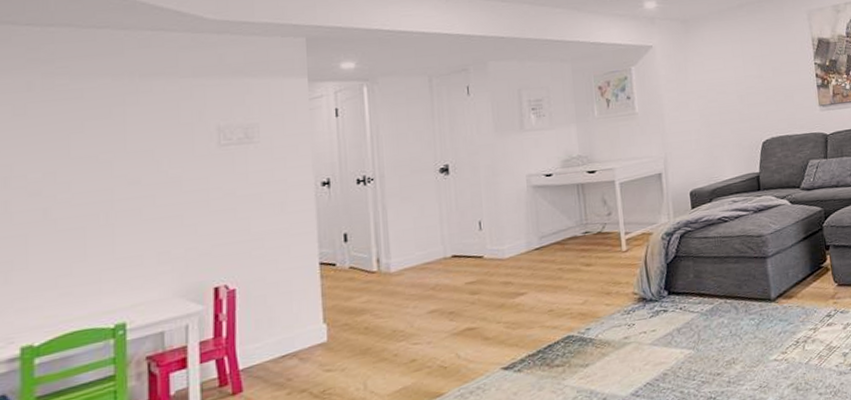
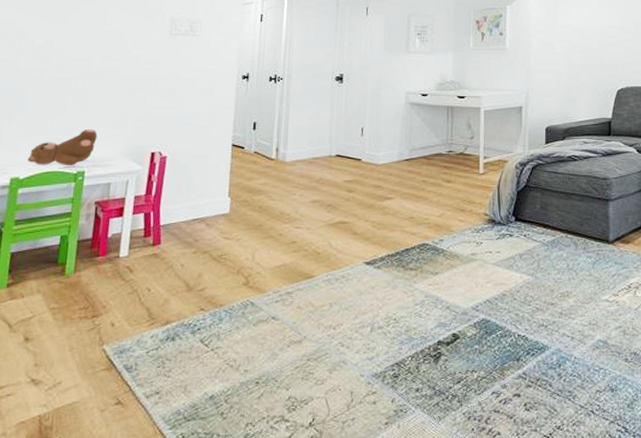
teddy bear: none [40,271,137,326] -> present [26,128,98,166]

